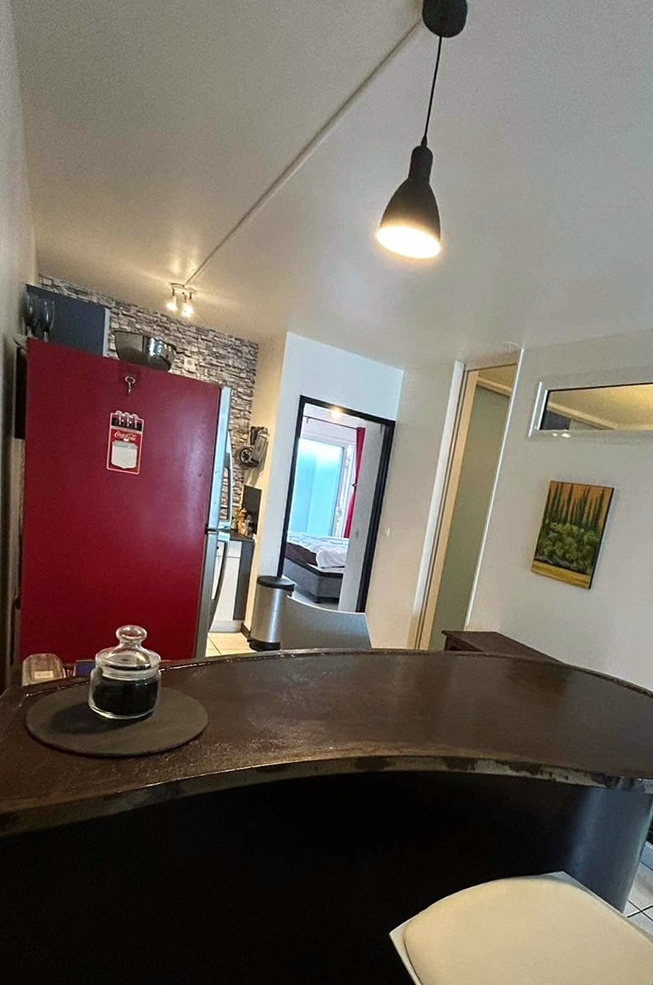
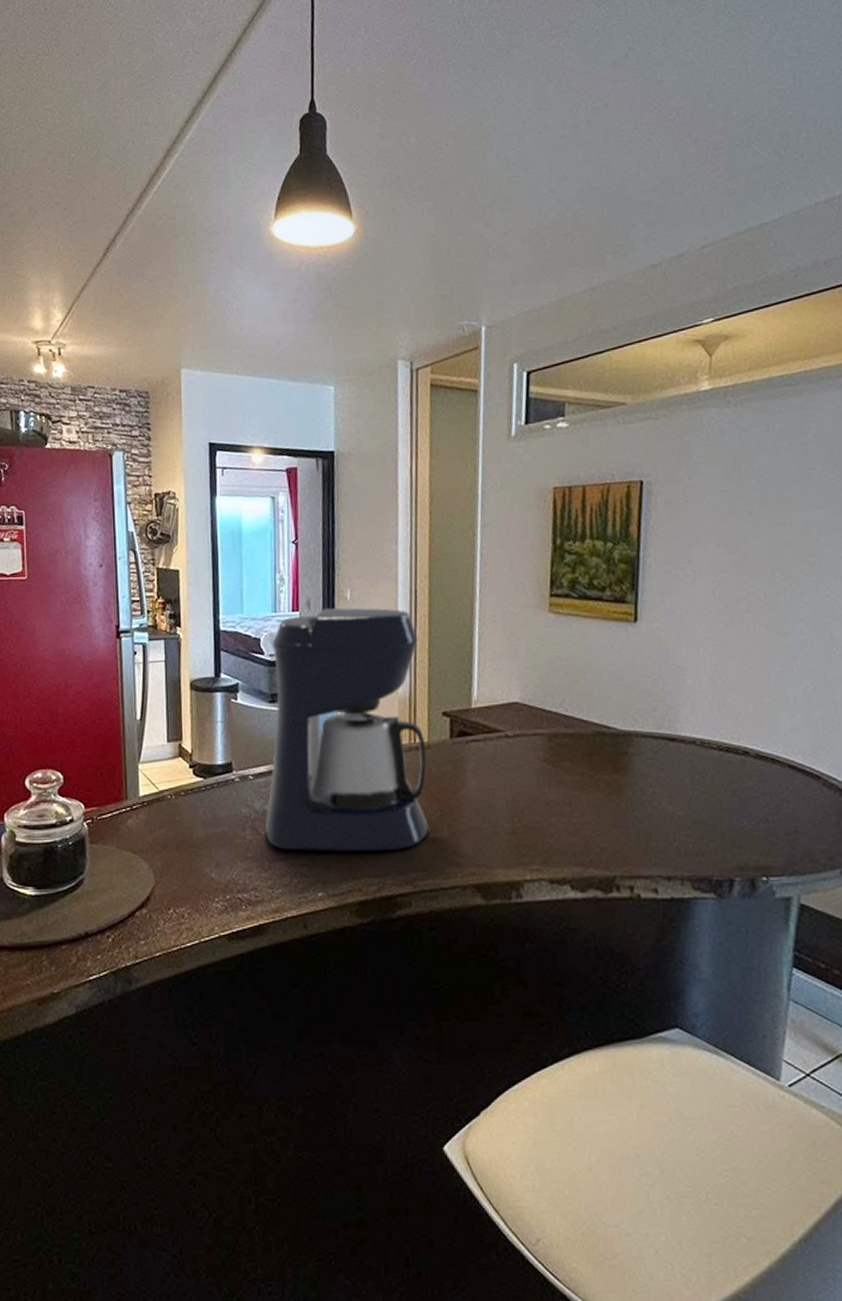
coffee maker: none [298,539,434,725] -> present [265,607,429,852]

